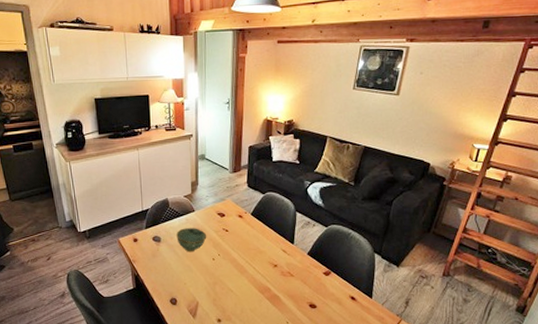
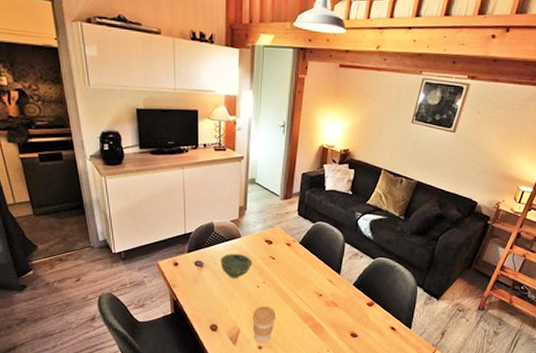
coffee cup: none [210,278,233,316] -> present [253,305,276,343]

